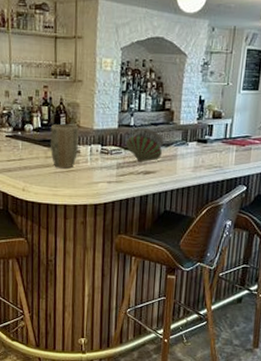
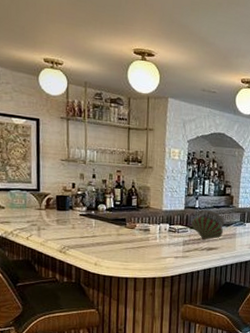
plant pot: present [50,124,79,169] -> none [122,205,149,245]

